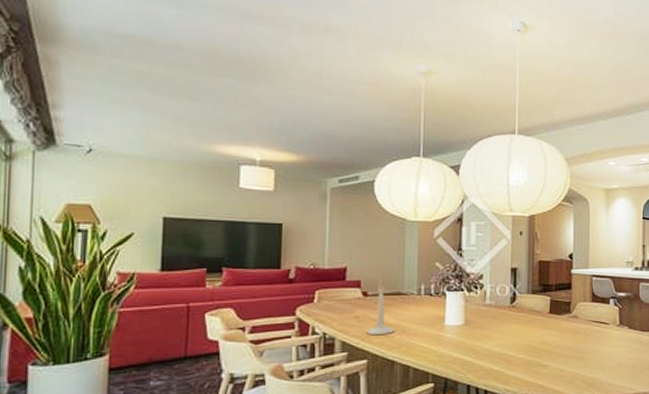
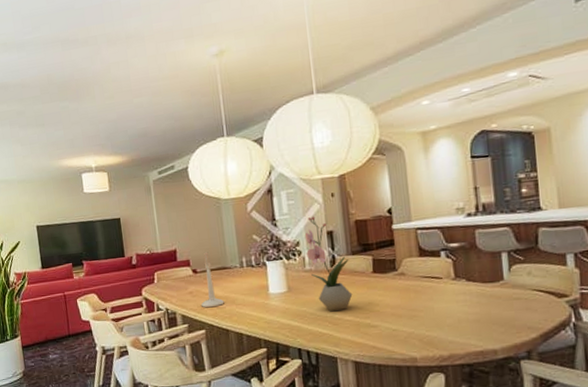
flower arrangement: none [488,251,529,349] -> present [304,216,353,312]

